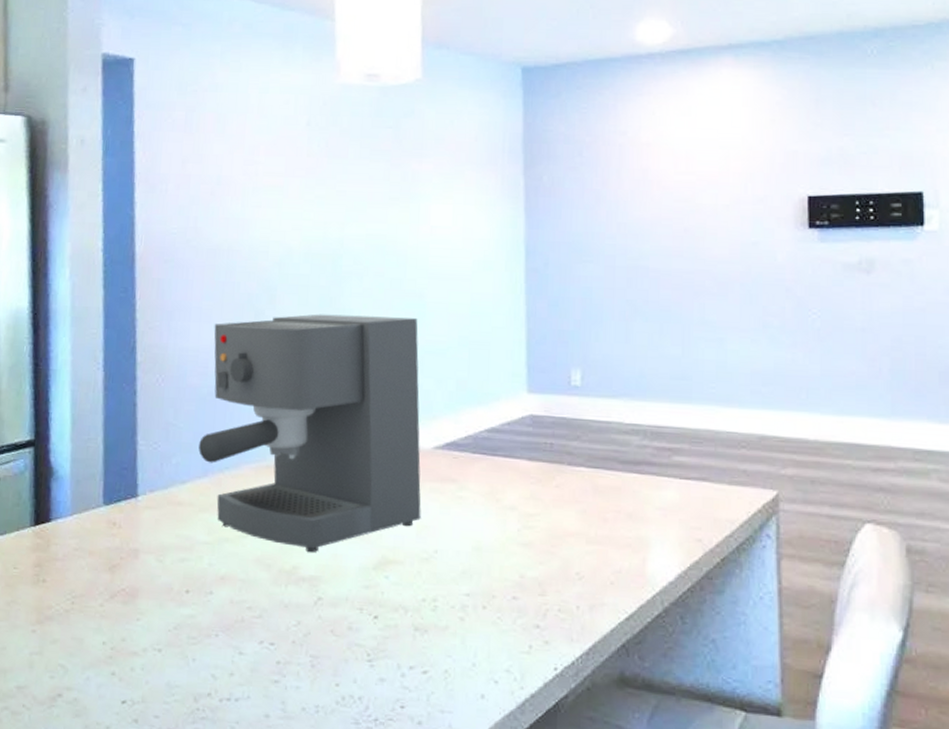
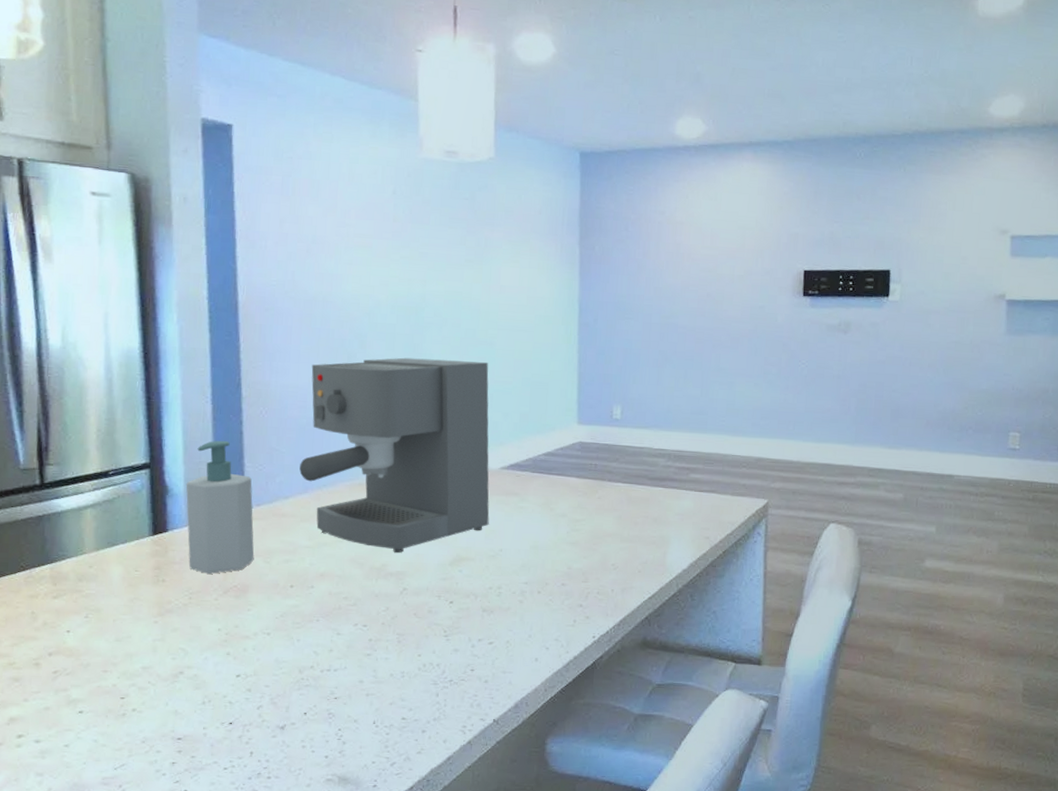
soap bottle: none [72,413,146,574] -> present [186,440,255,574]

